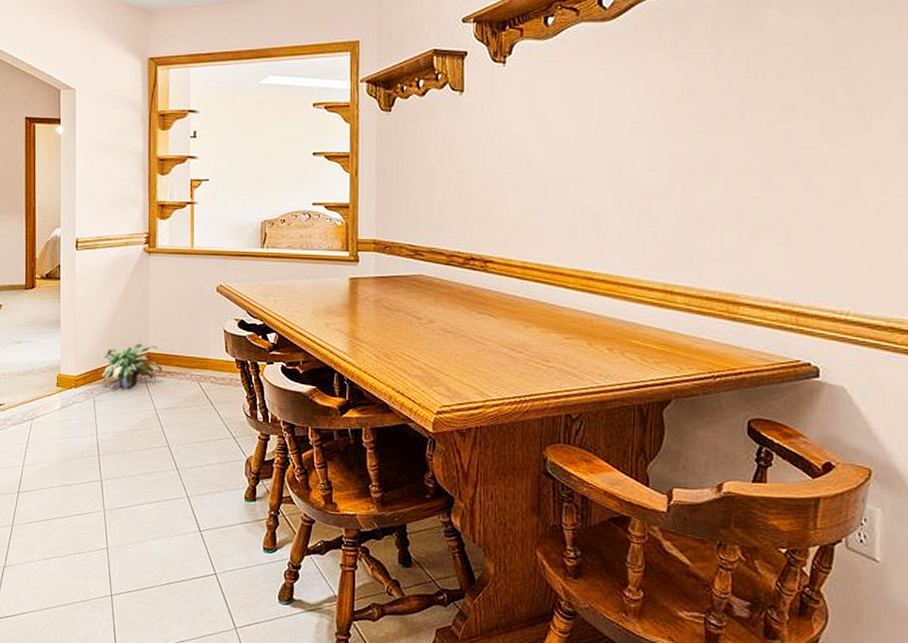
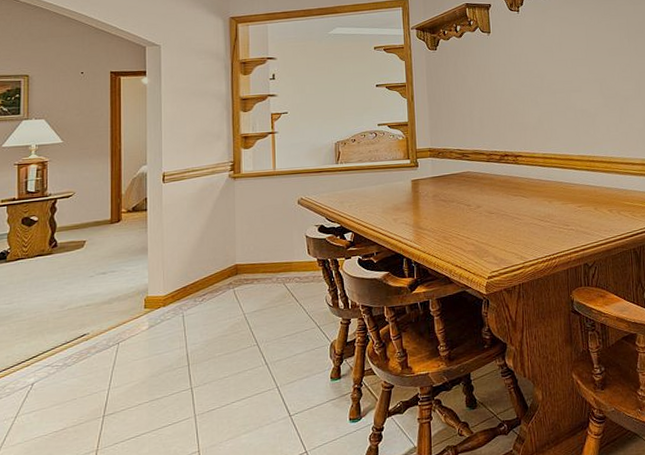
potted plant: present [100,343,162,388] -> none [189,257,250,300]

